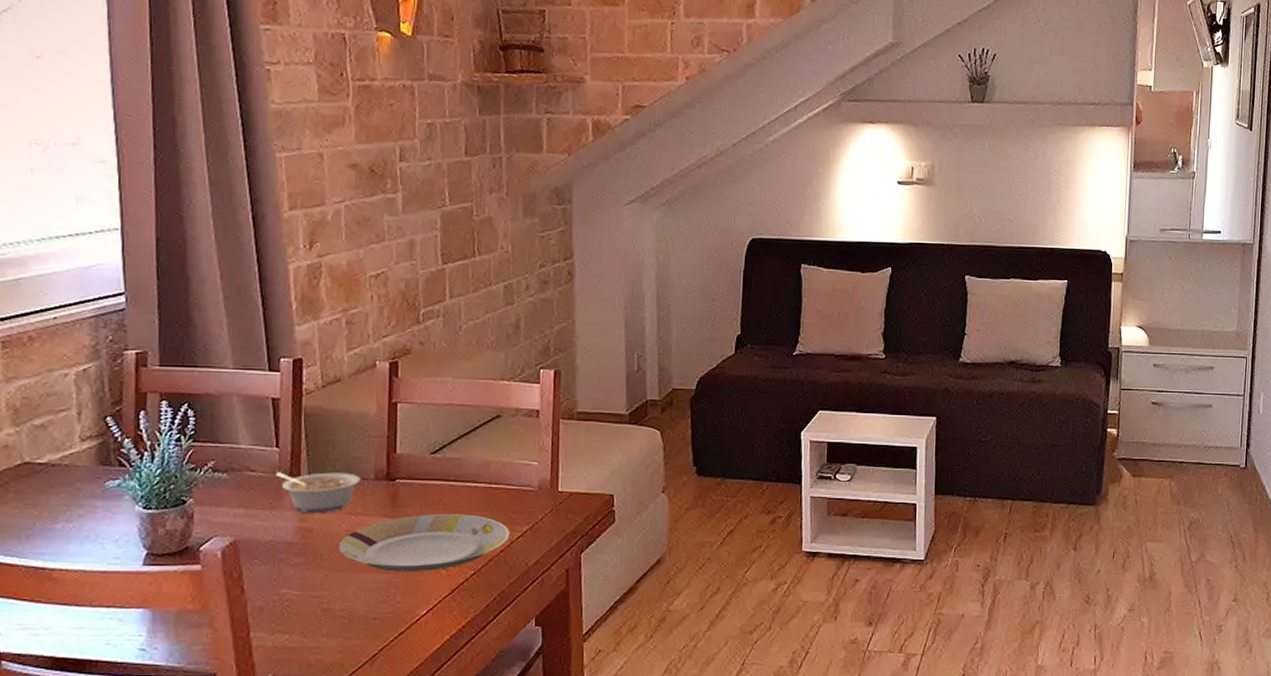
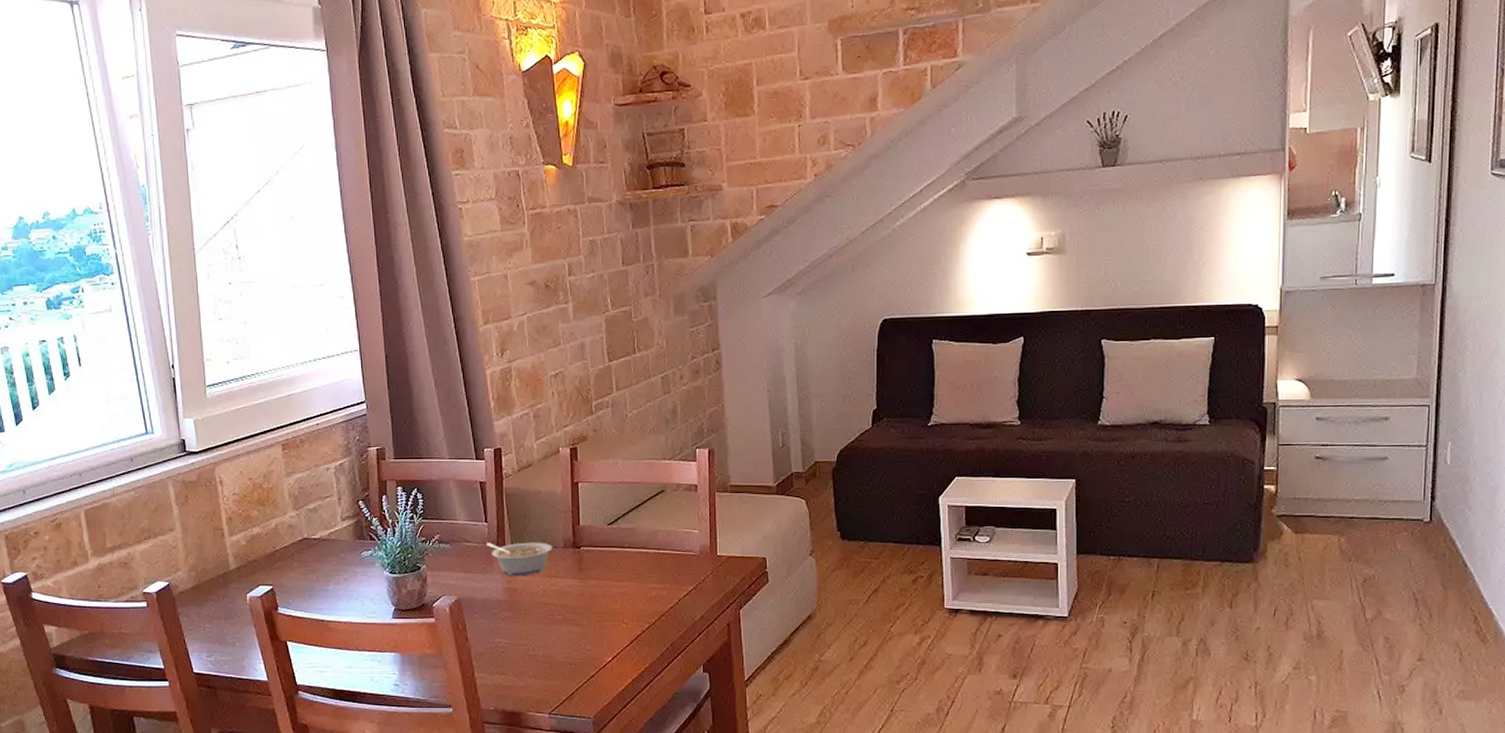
plate: present [338,514,510,572] -> none [538,576,677,625]

